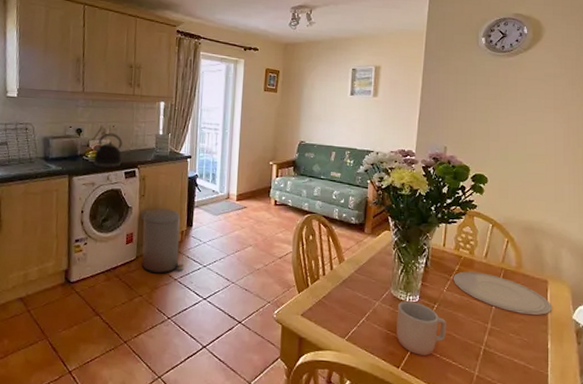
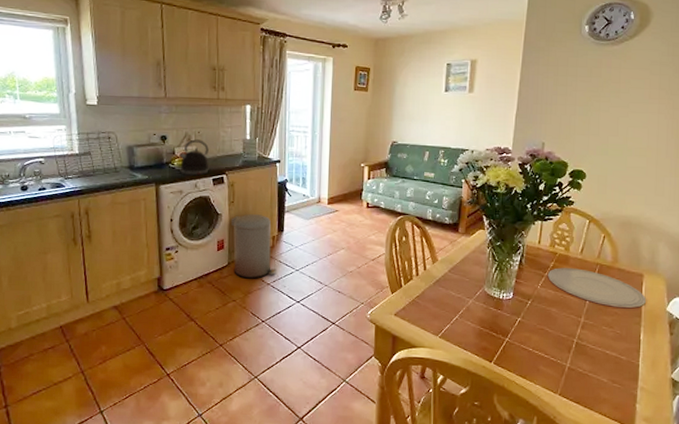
mug: present [395,301,447,356] -> none [488,298,541,350]

